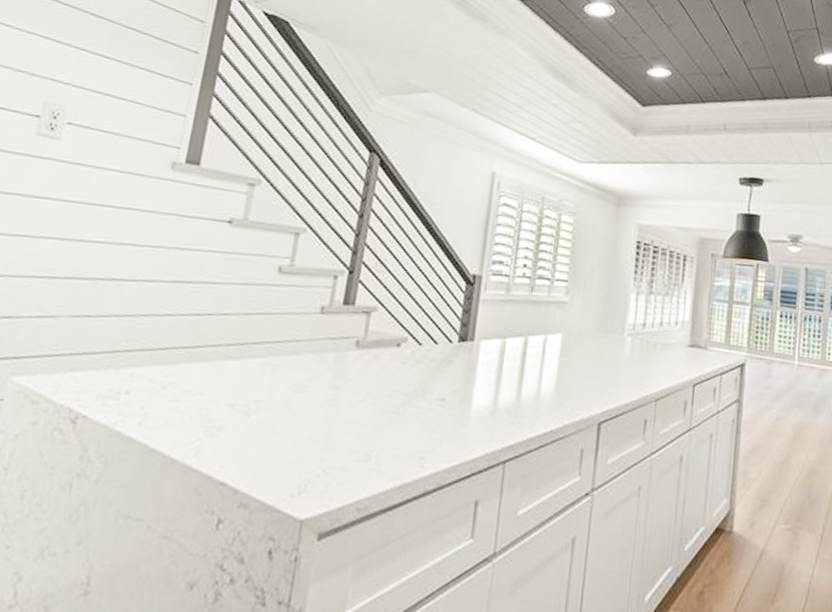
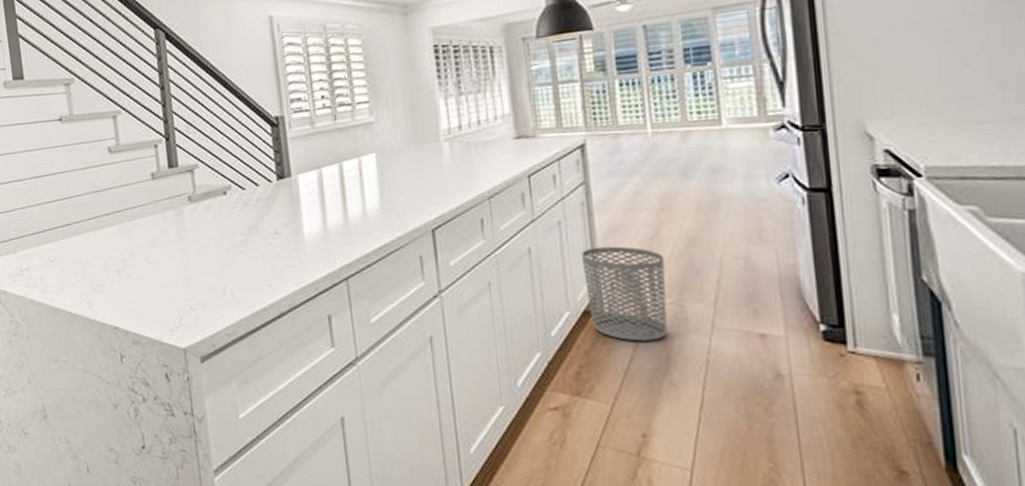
waste bin: none [721,465,789,566] -> present [582,246,667,342]

